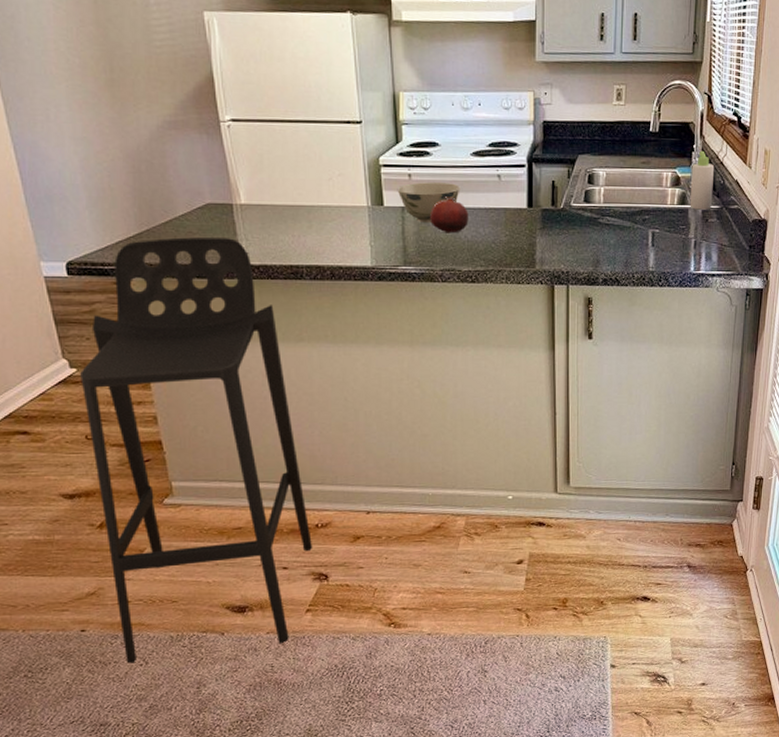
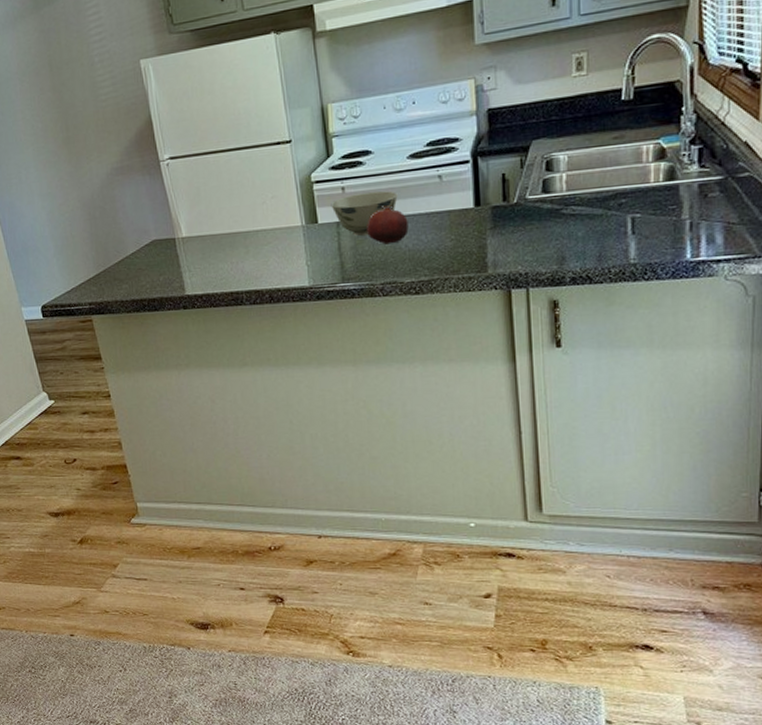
bar stool: present [80,237,312,664] -> none [57,271,267,669]
bottle: present [690,146,715,210] -> none [680,108,713,185]

